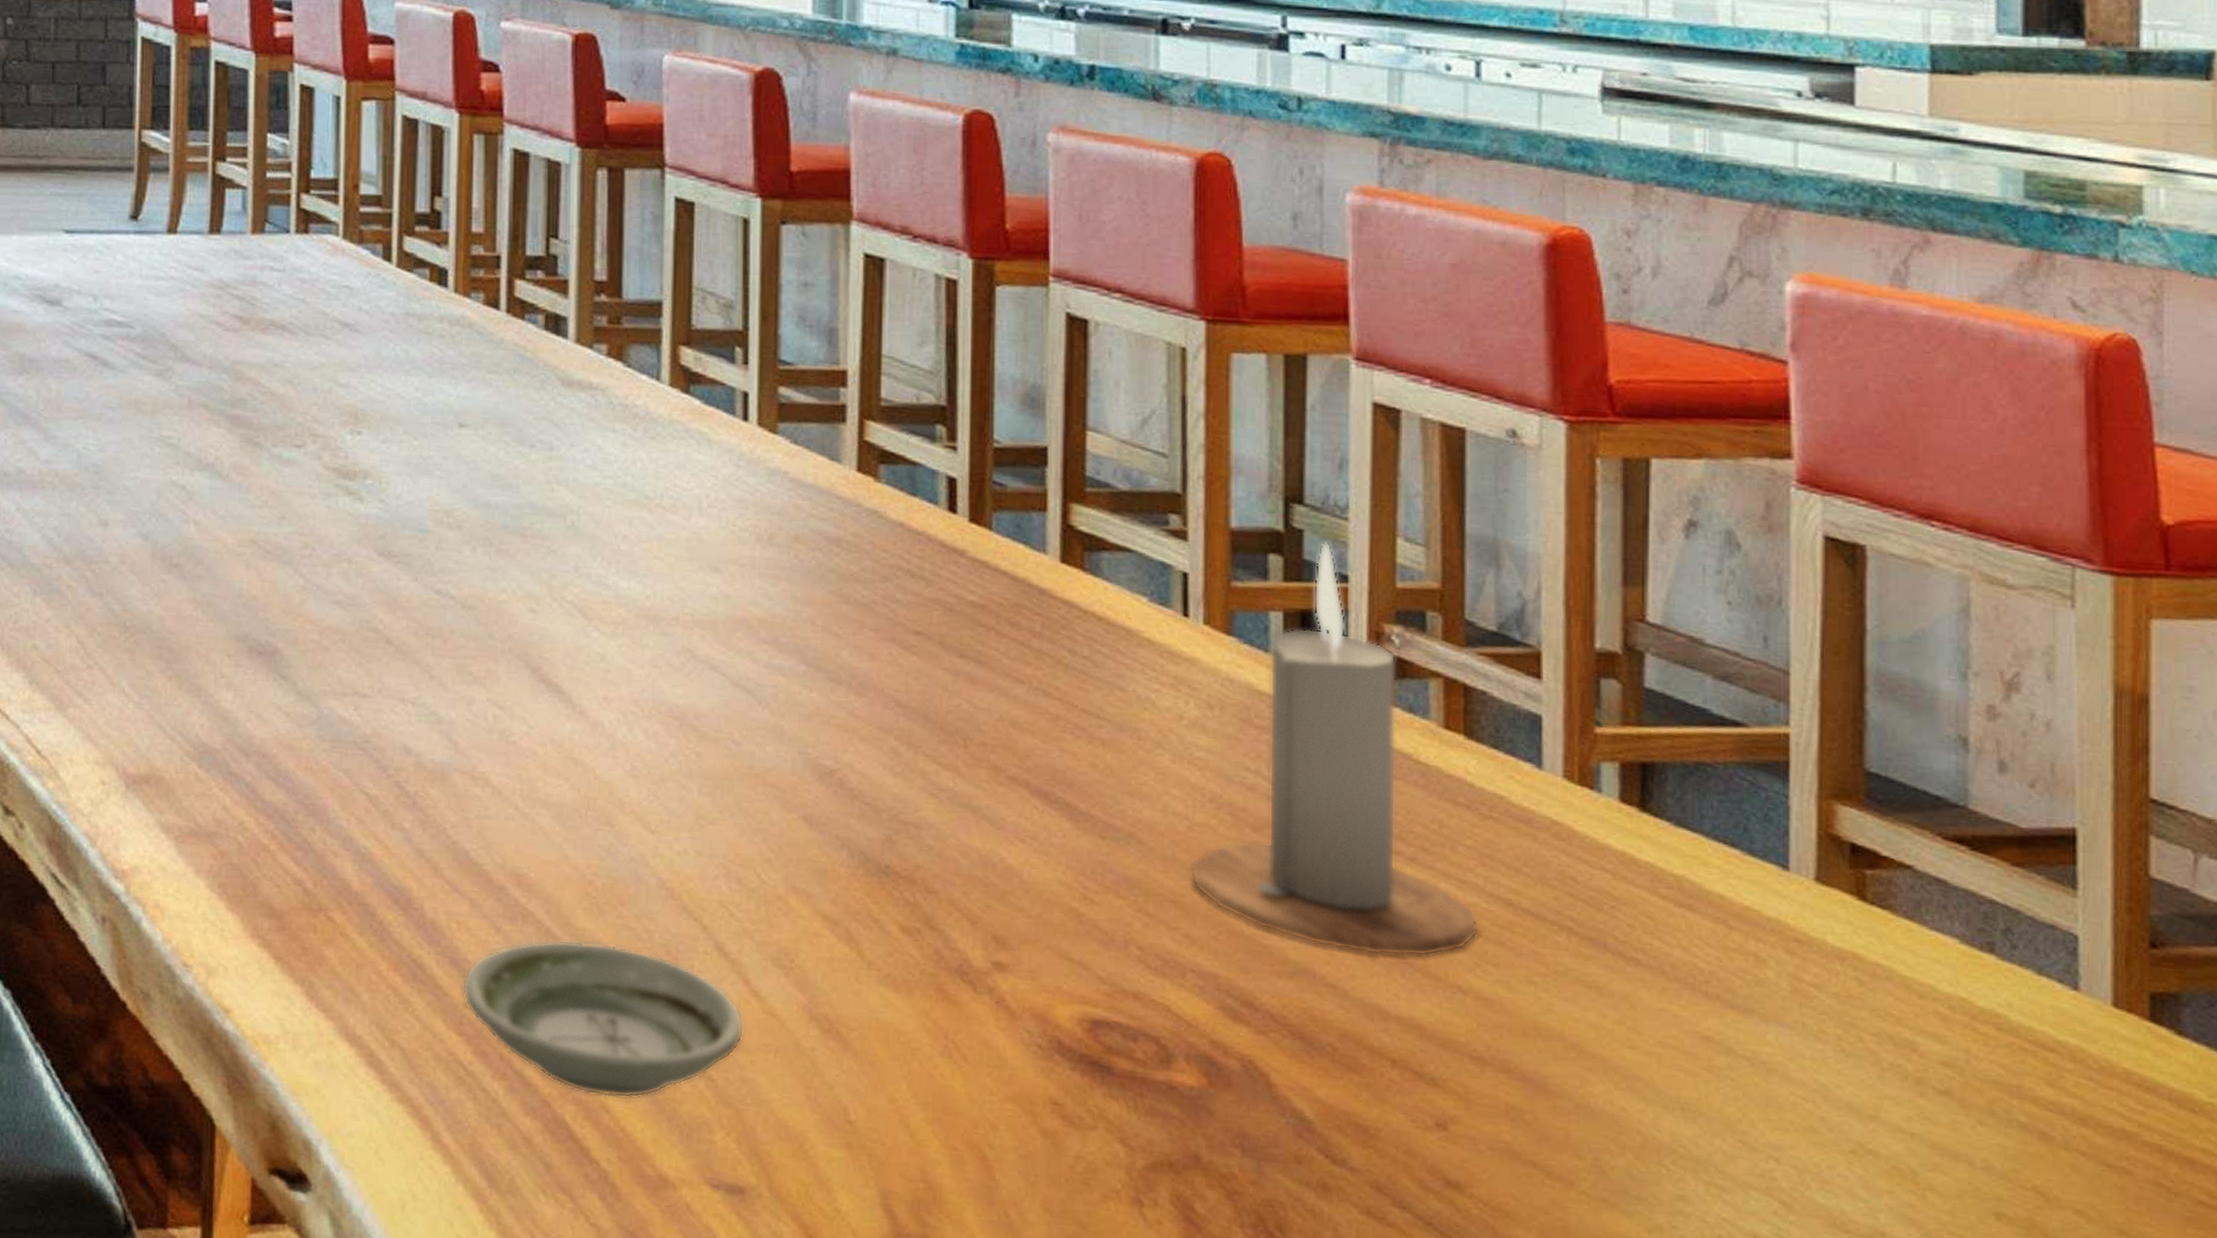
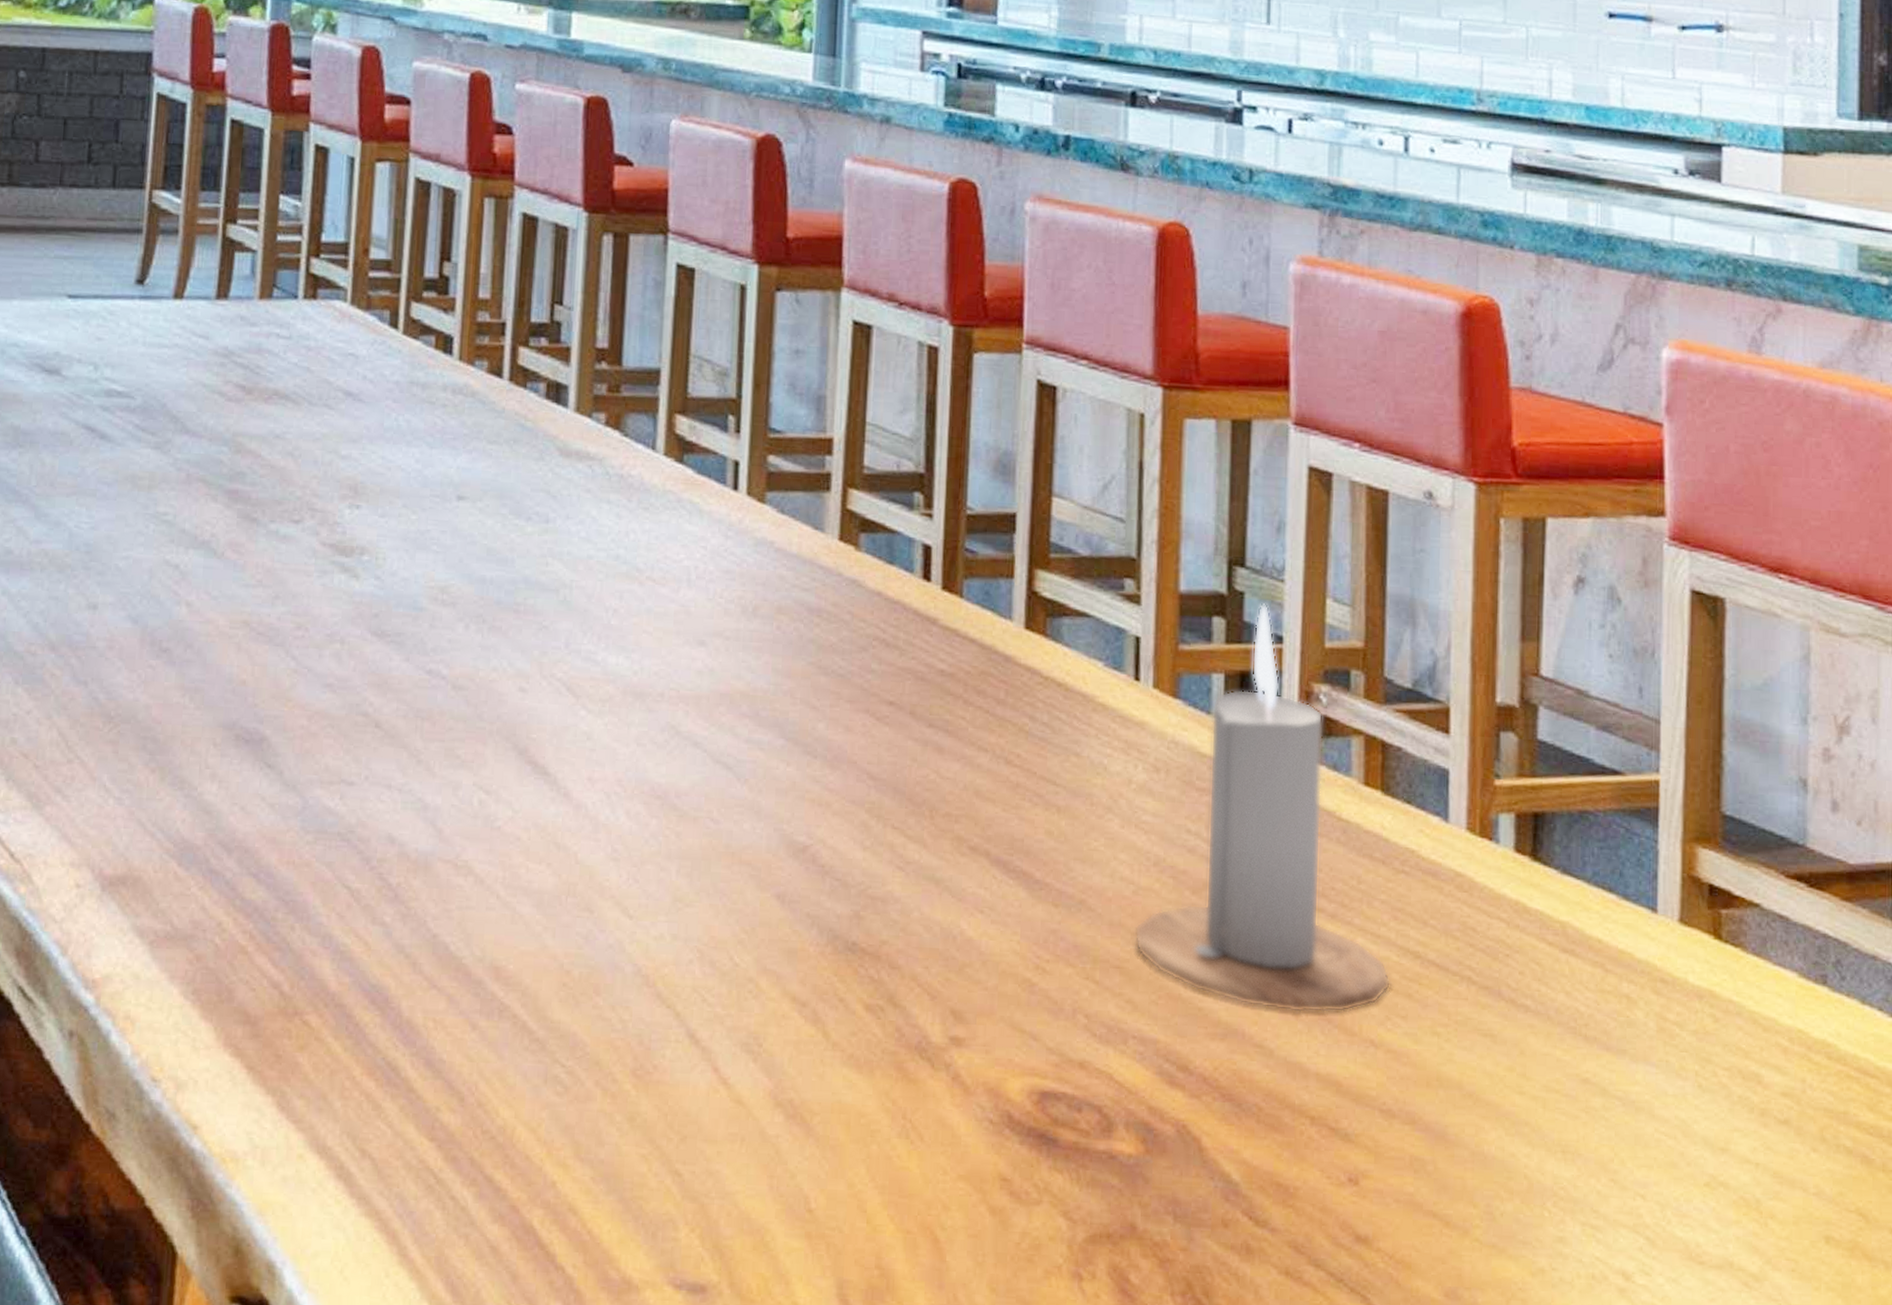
saucer: present [462,939,745,1099] -> none [435,1033,713,1199]

